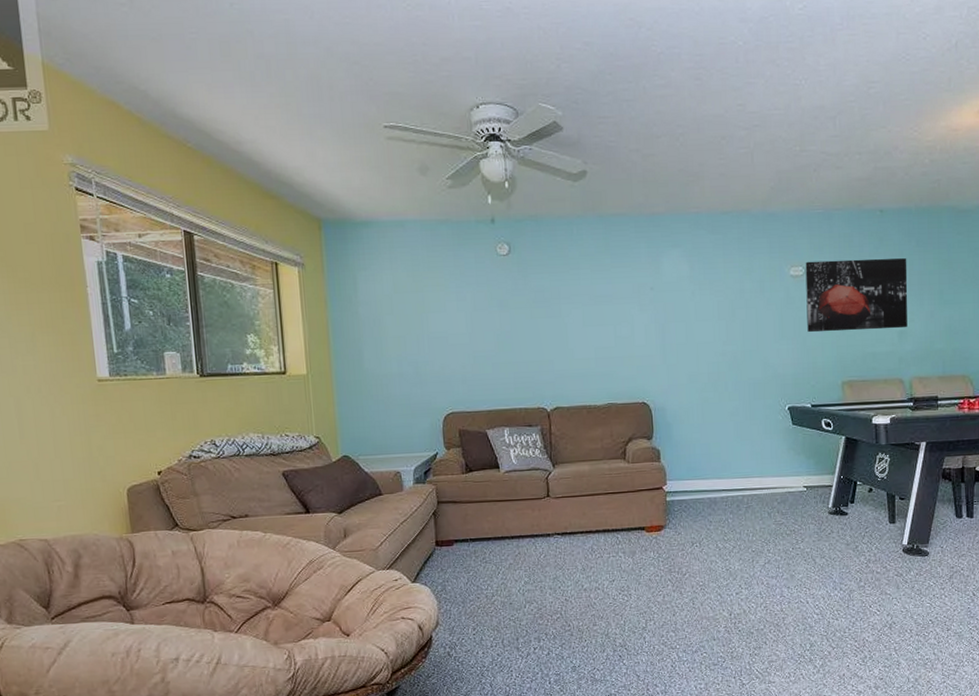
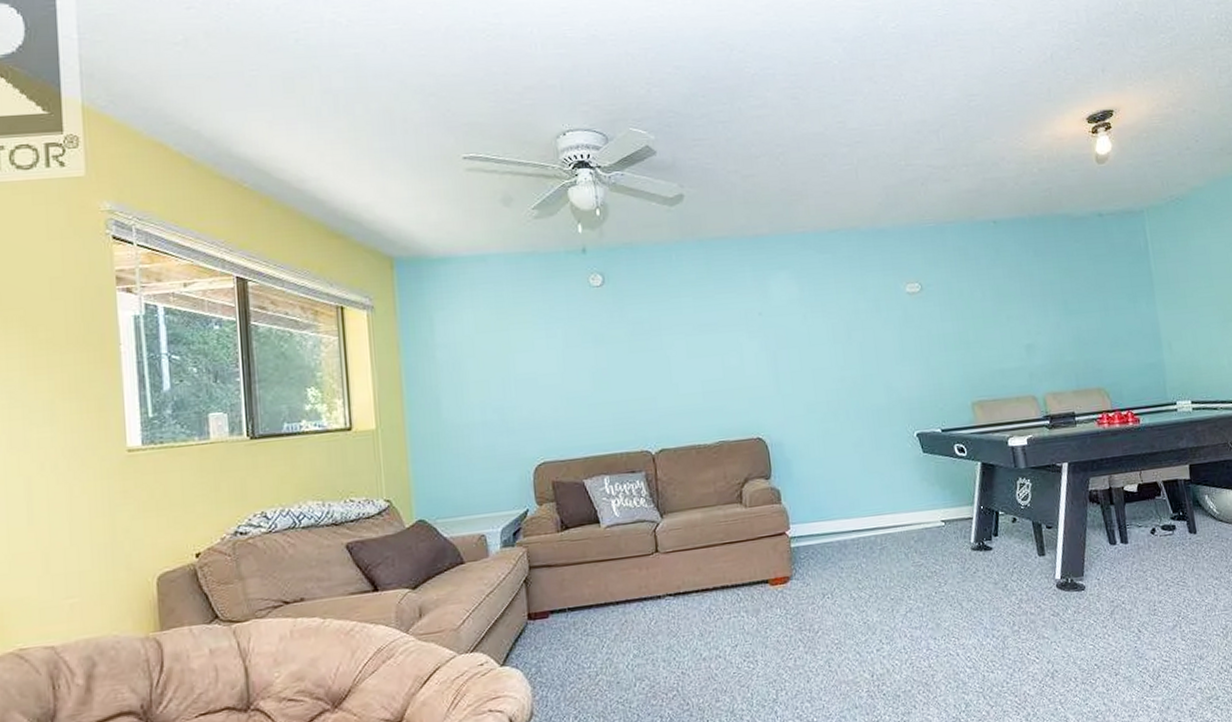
wall art: present [805,258,908,333] -> none [921,269,1034,352]

